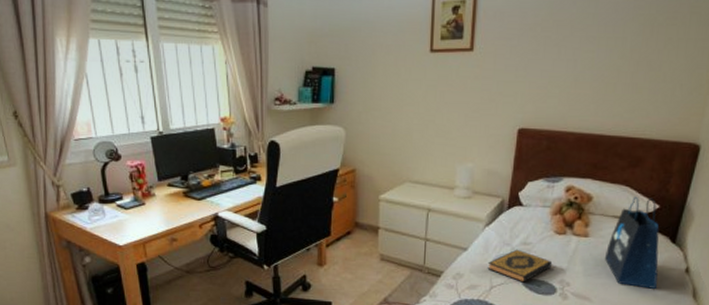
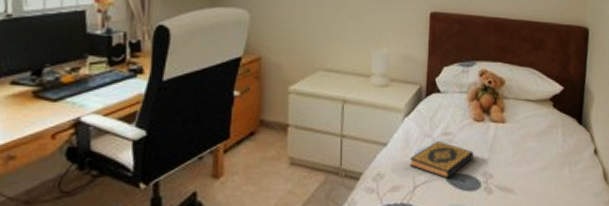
tote bag: present [604,196,660,289] -> none [522,78,573,174]

